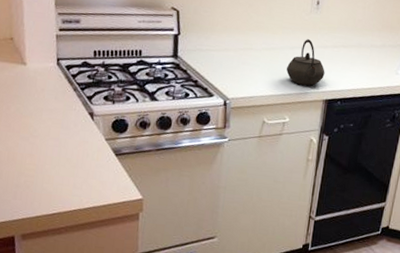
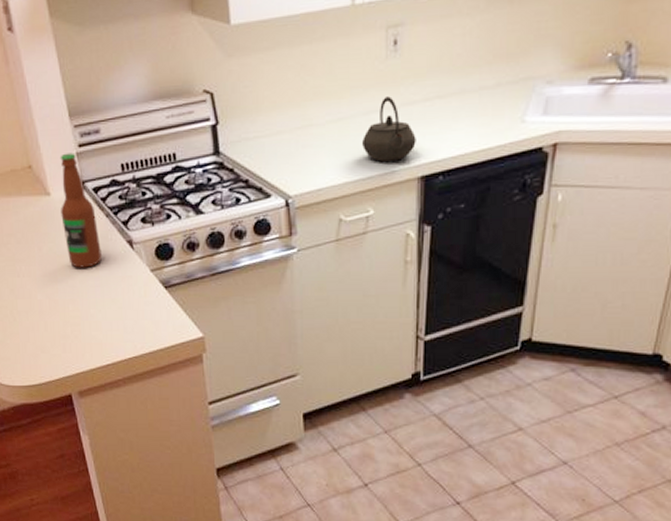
bottle: none [32,33,65,130] -> present [60,153,102,268]

